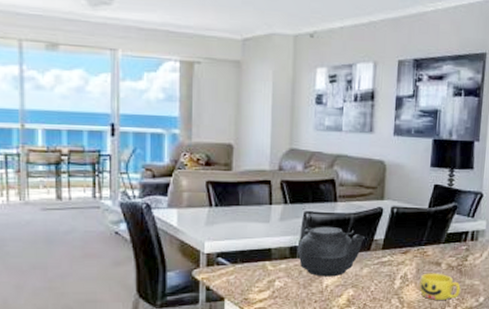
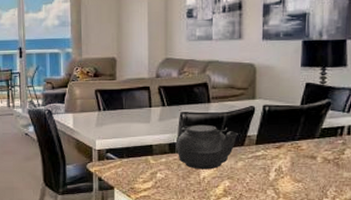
cup: present [419,273,461,300] -> none [295,166,338,191]

